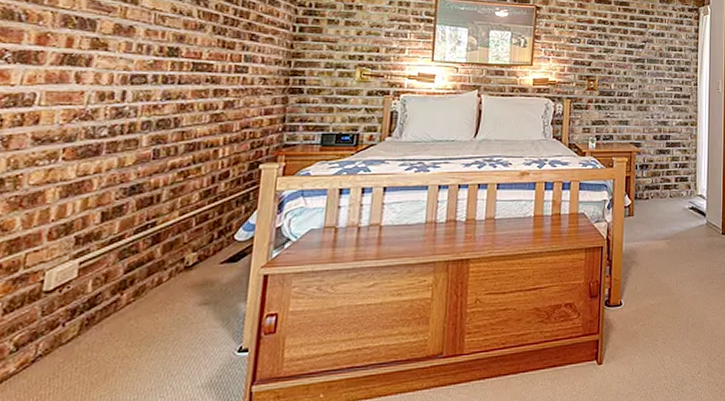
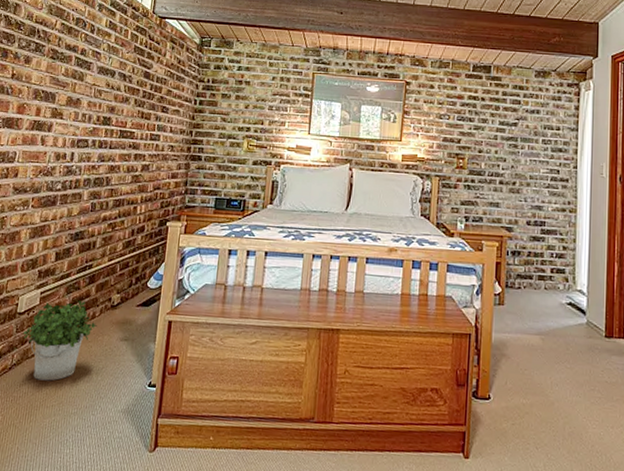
potted plant: none [52,266,165,369] -> present [23,300,97,381]

